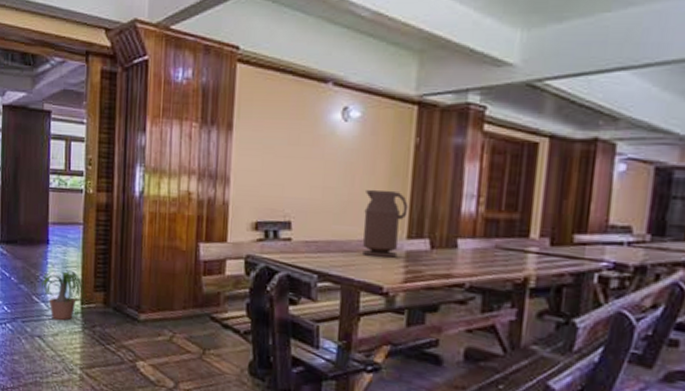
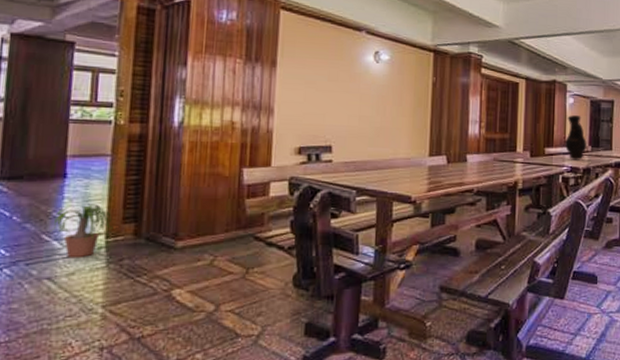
water jug: present [362,189,409,258] -> none [394,117,429,172]
jug: none [607,189,644,254] -> present [565,115,587,160]

